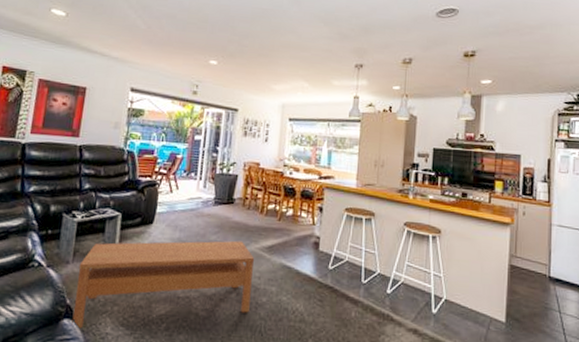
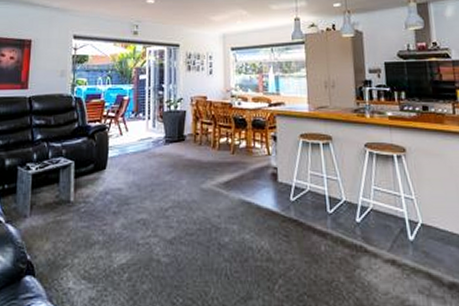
coffee table: present [71,240,255,329] -> none [33,179,212,285]

